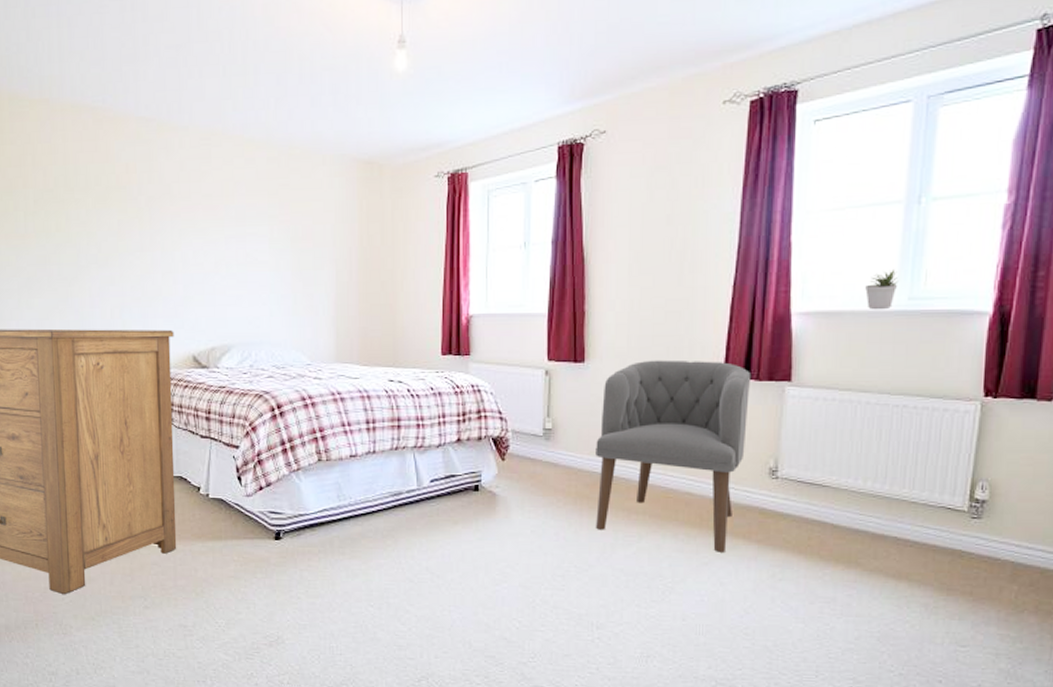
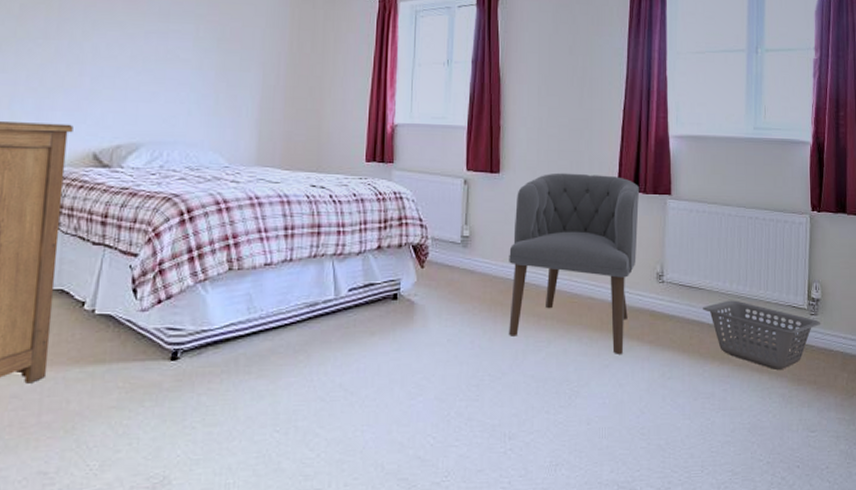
laundry basket: none [826,499,986,577] -> present [703,300,821,370]
potted plant: present [865,268,899,310] -> none [723,103,746,137]

